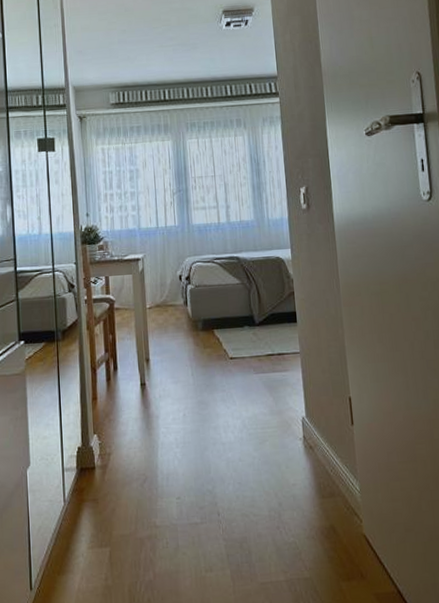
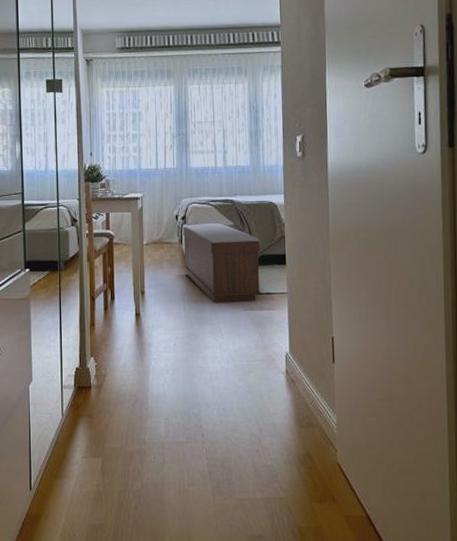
bench: none [187,282,272,368] -> present [183,223,261,303]

